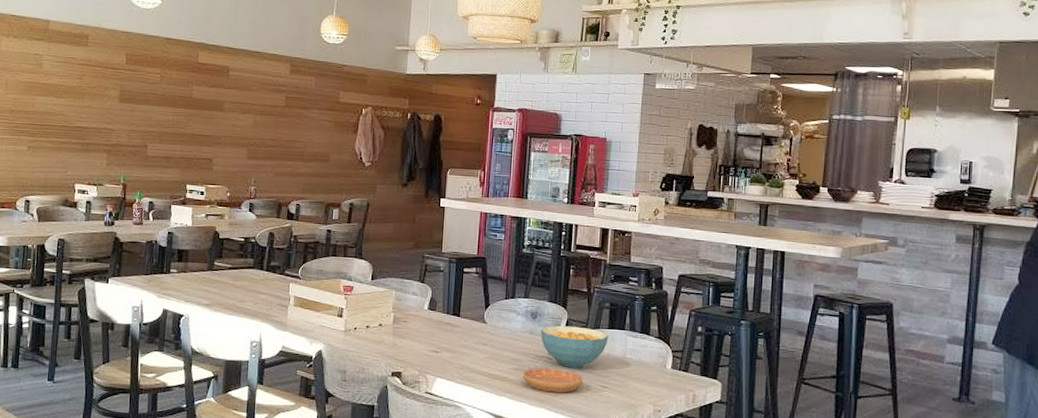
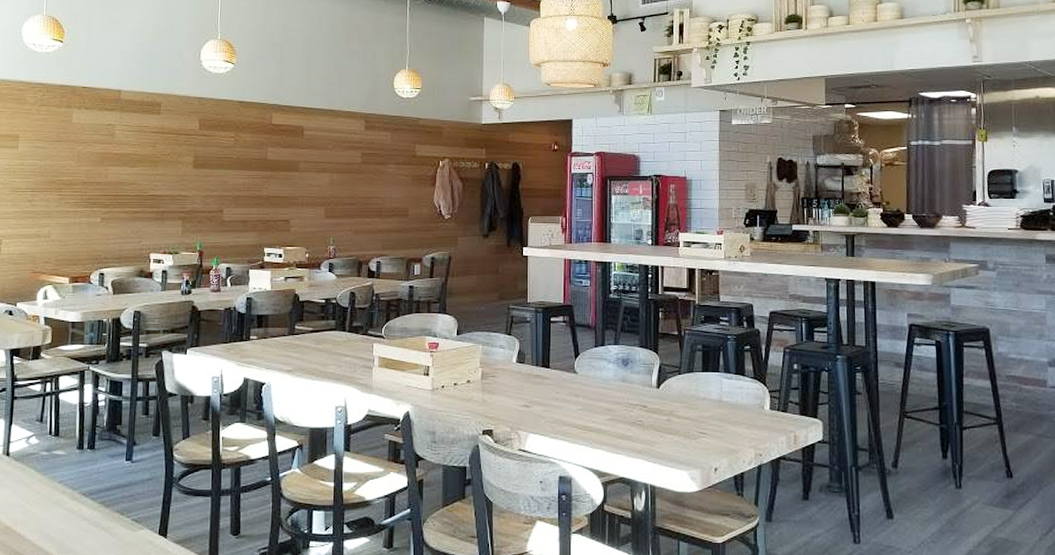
saucer: present [522,367,584,393] -> none [618,416,681,442]
cereal bowl: present [540,325,609,368] -> none [633,371,703,415]

